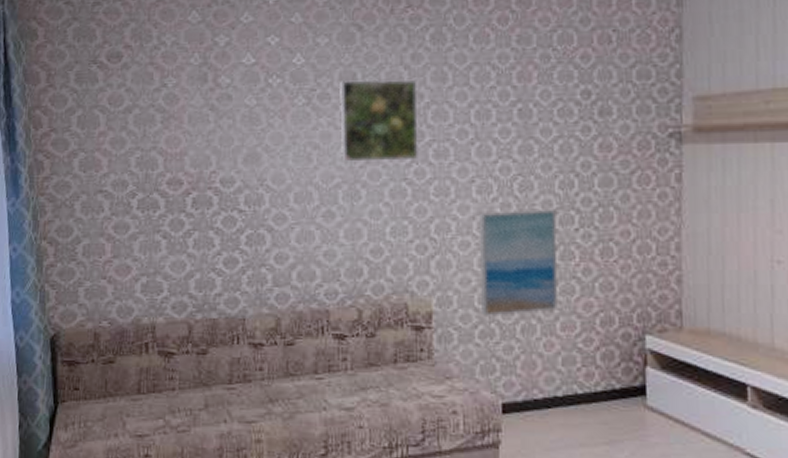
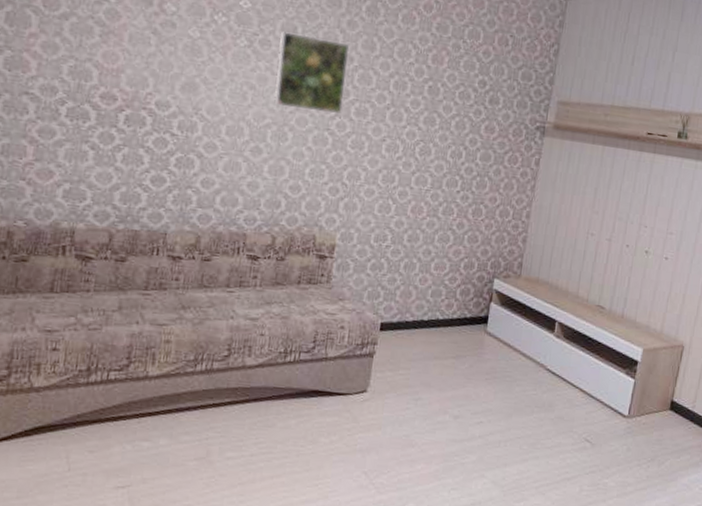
wall art: present [479,210,559,316] -> none [374,167,445,254]

